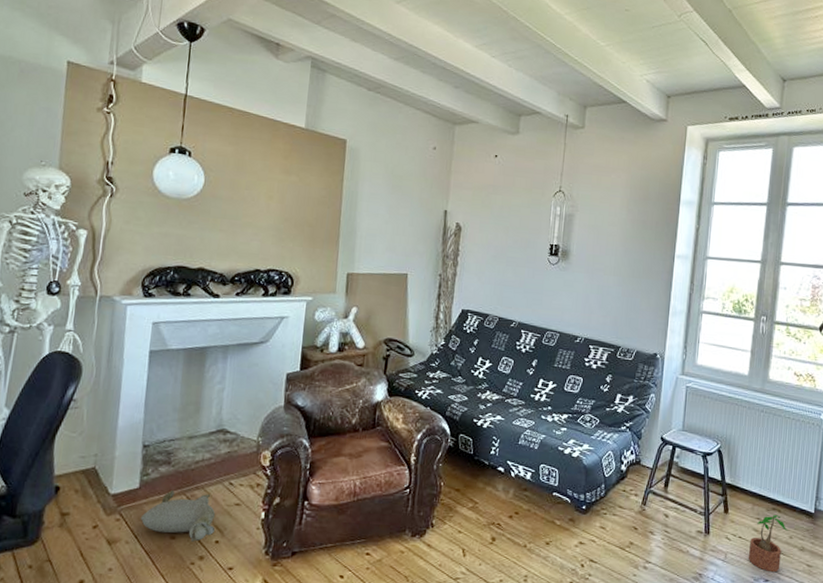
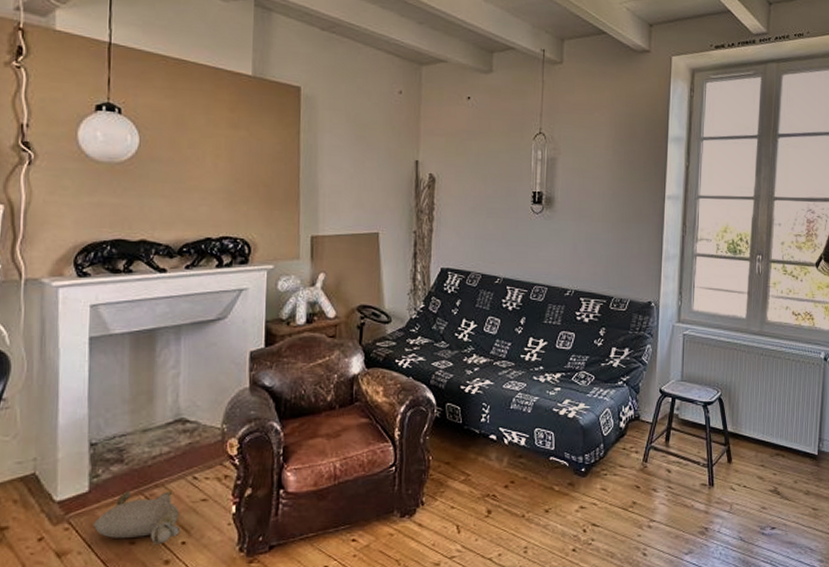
potted plant: present [748,514,789,573] -> none [753,459,793,520]

